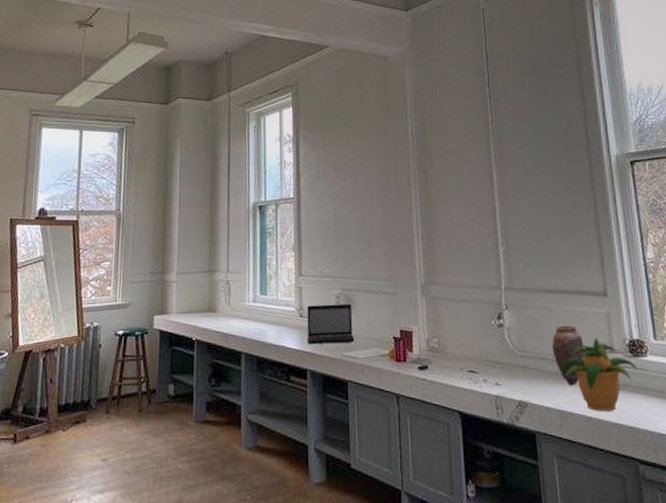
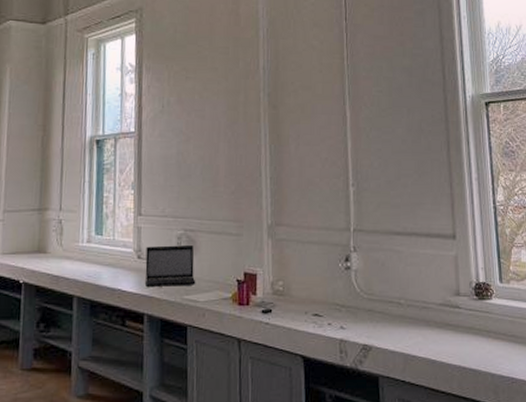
ceramic pot: present [552,325,585,386] -> none [399,268,431,329]
potted plant: present [562,337,637,411] -> none [408,280,482,354]

